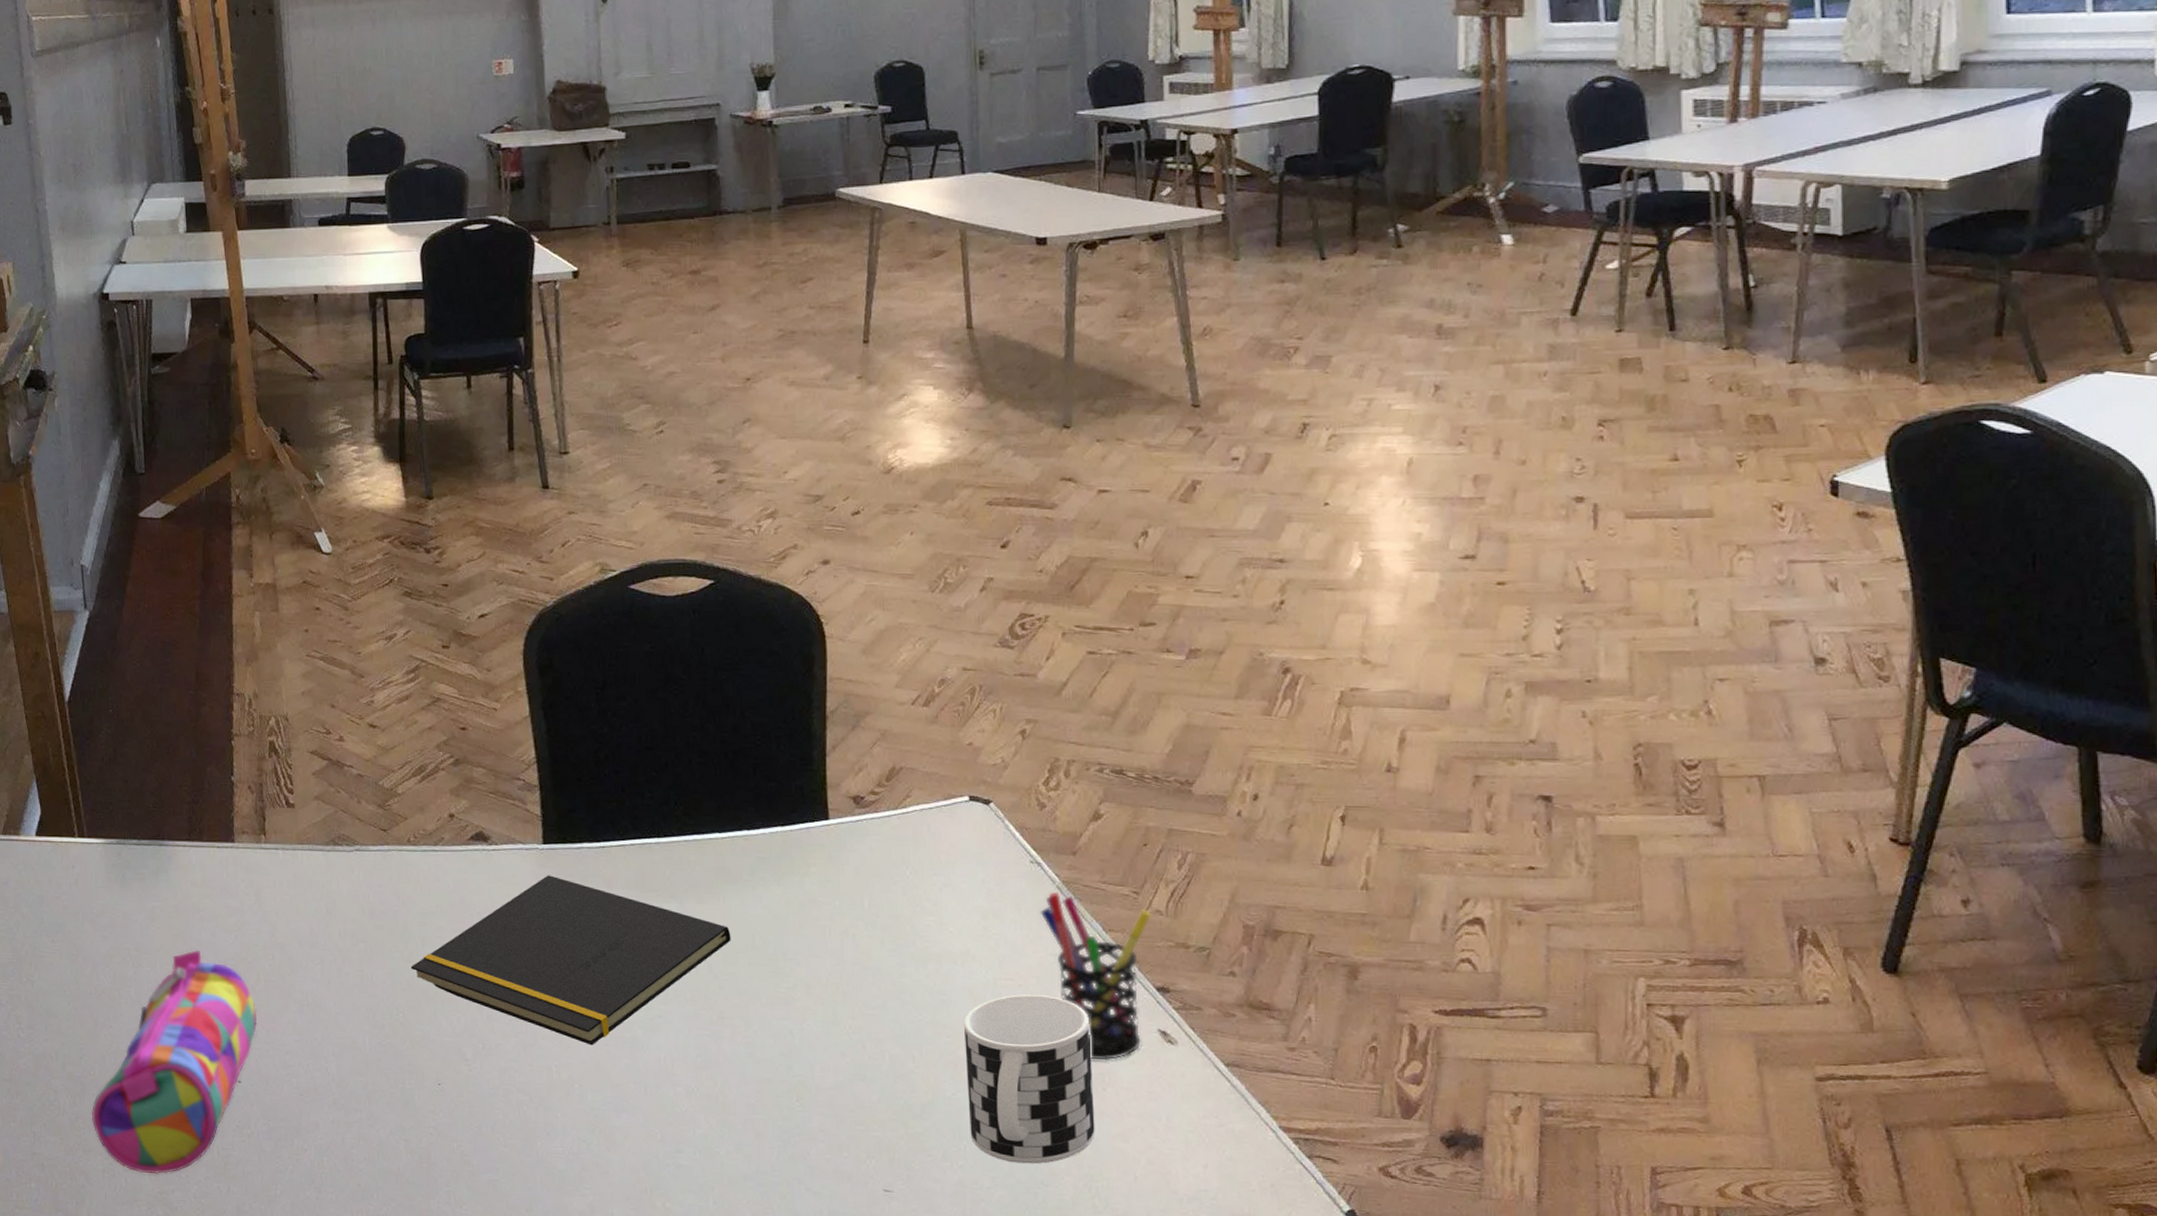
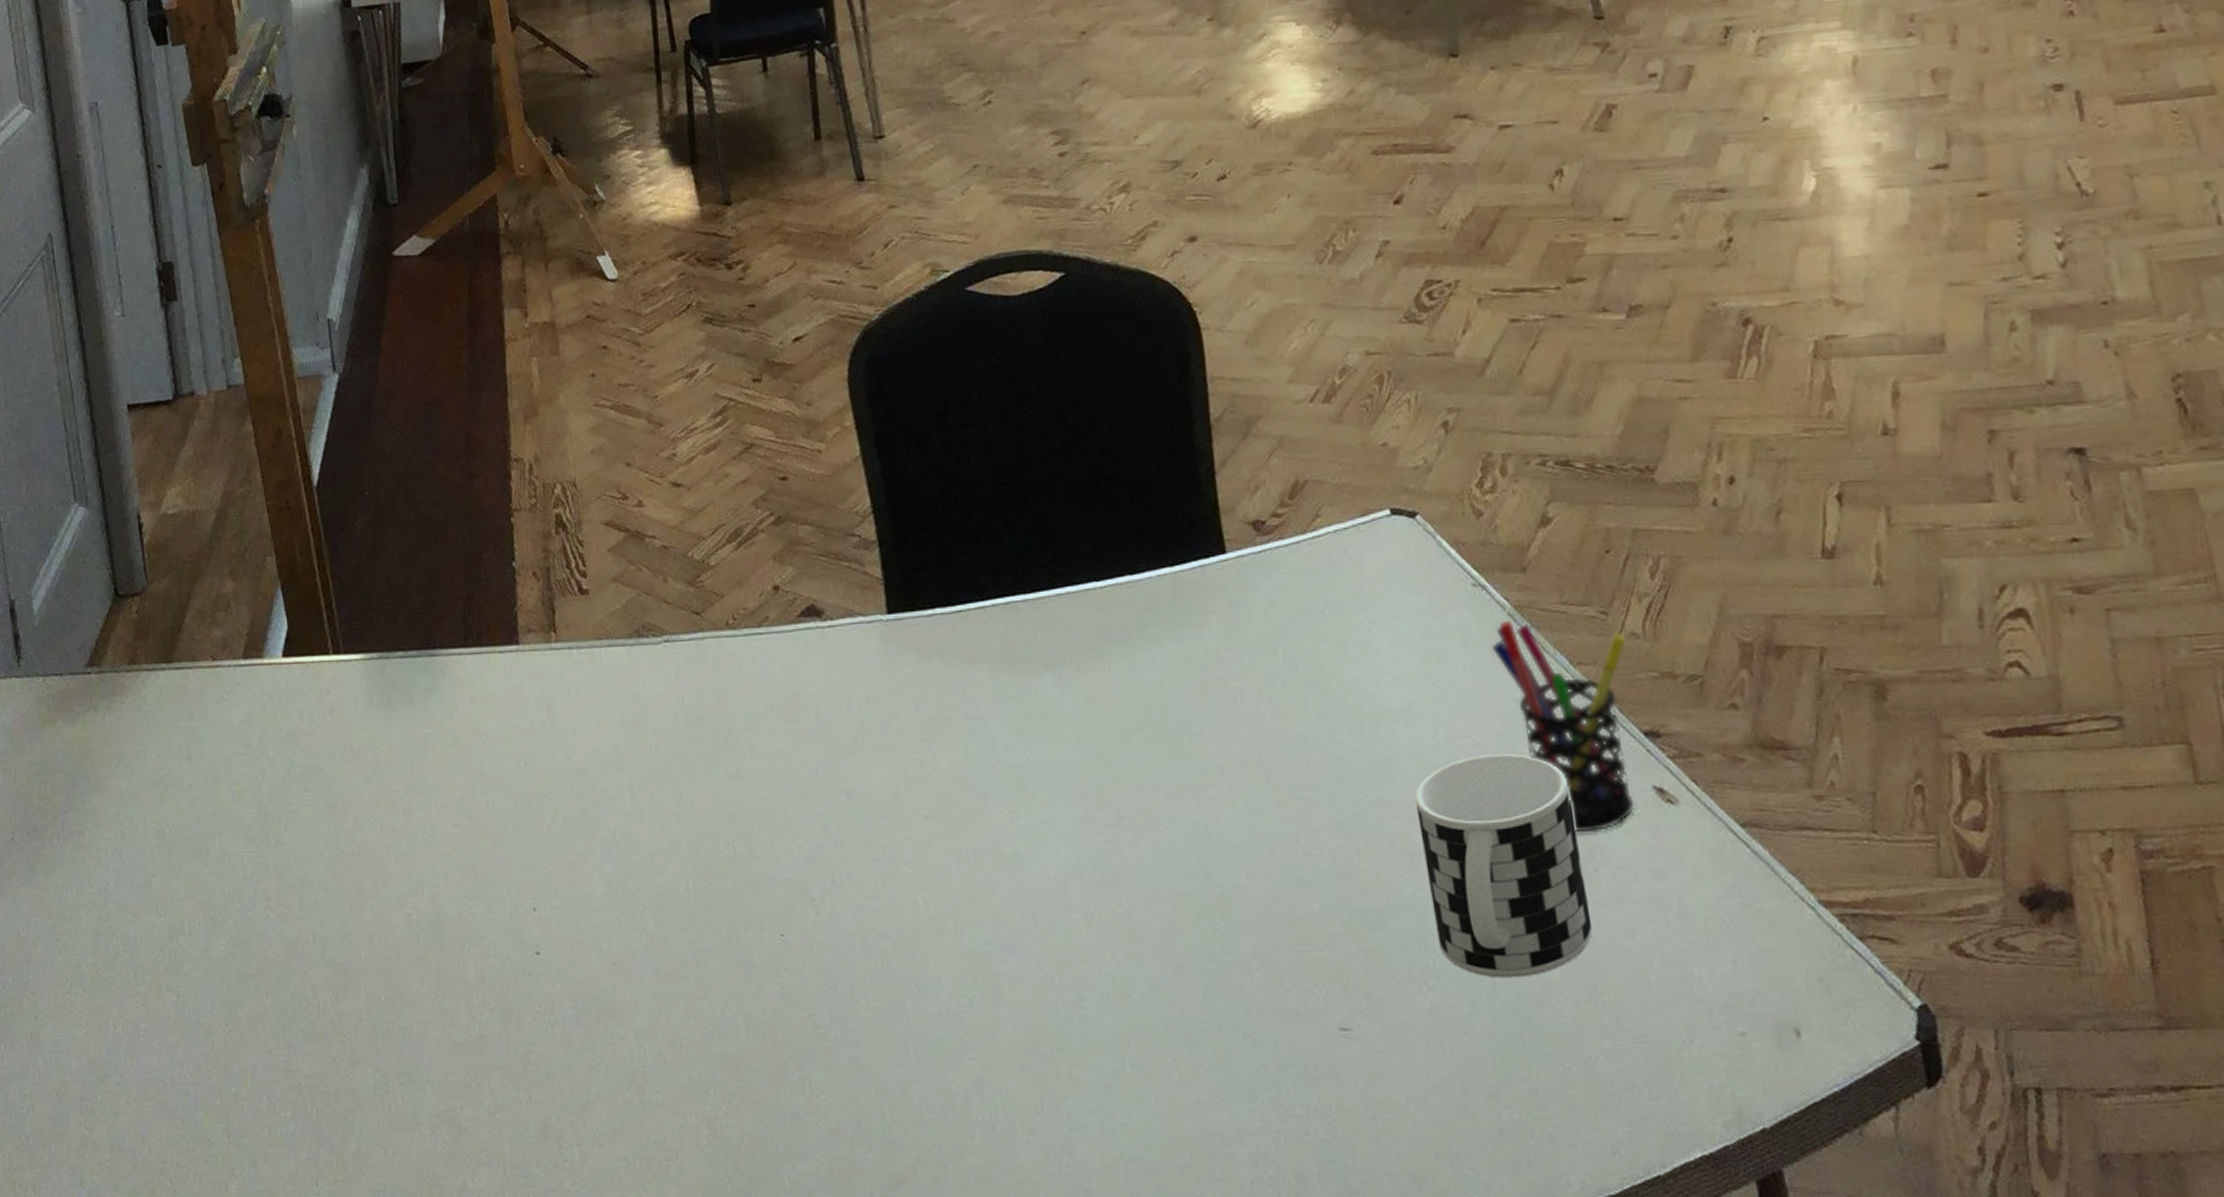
pencil case: present [91,949,258,1175] -> none [358,784,557,1087]
notepad: present [410,875,731,1046] -> none [738,652,1123,868]

